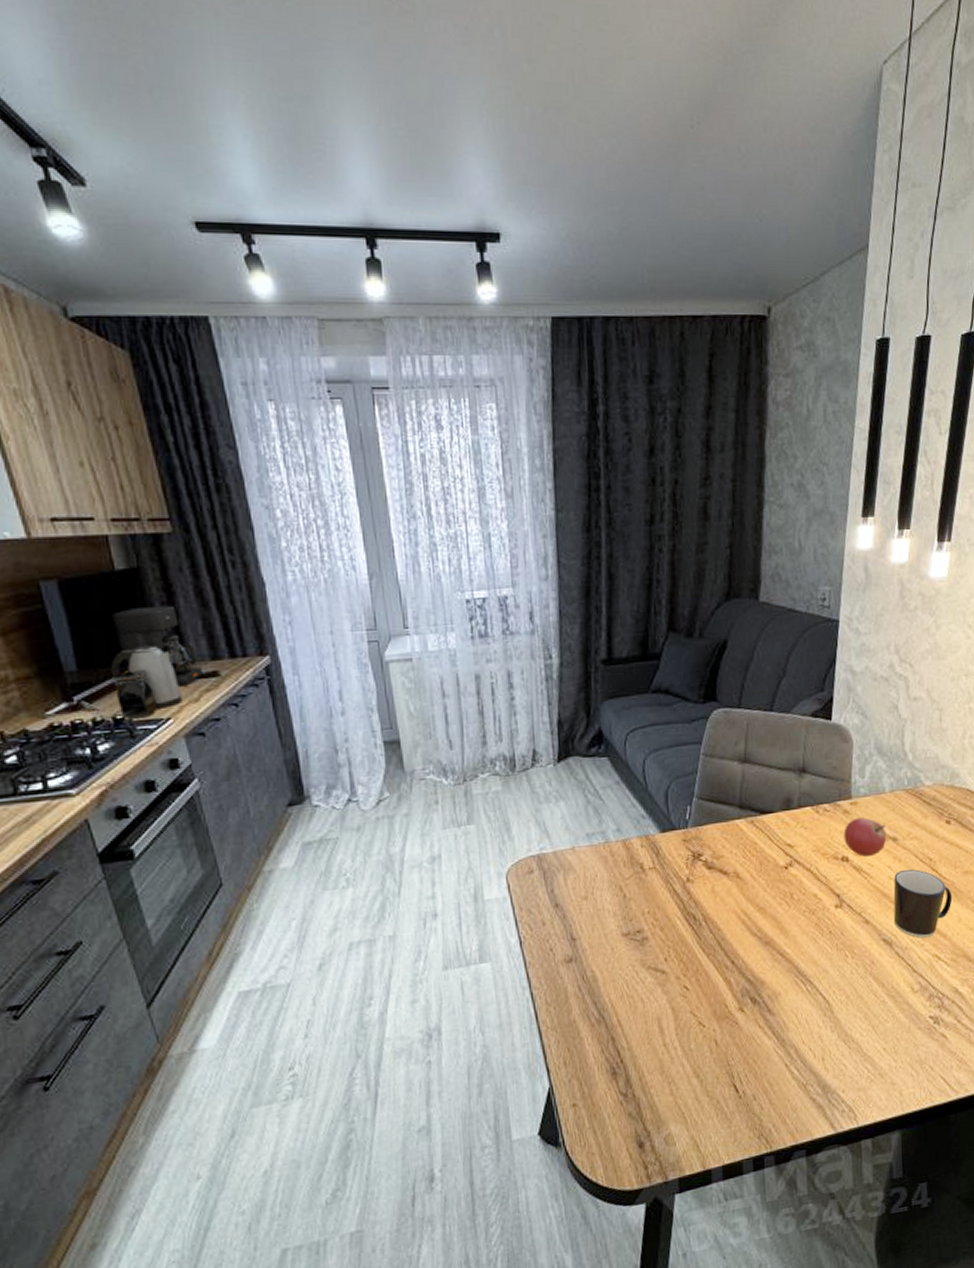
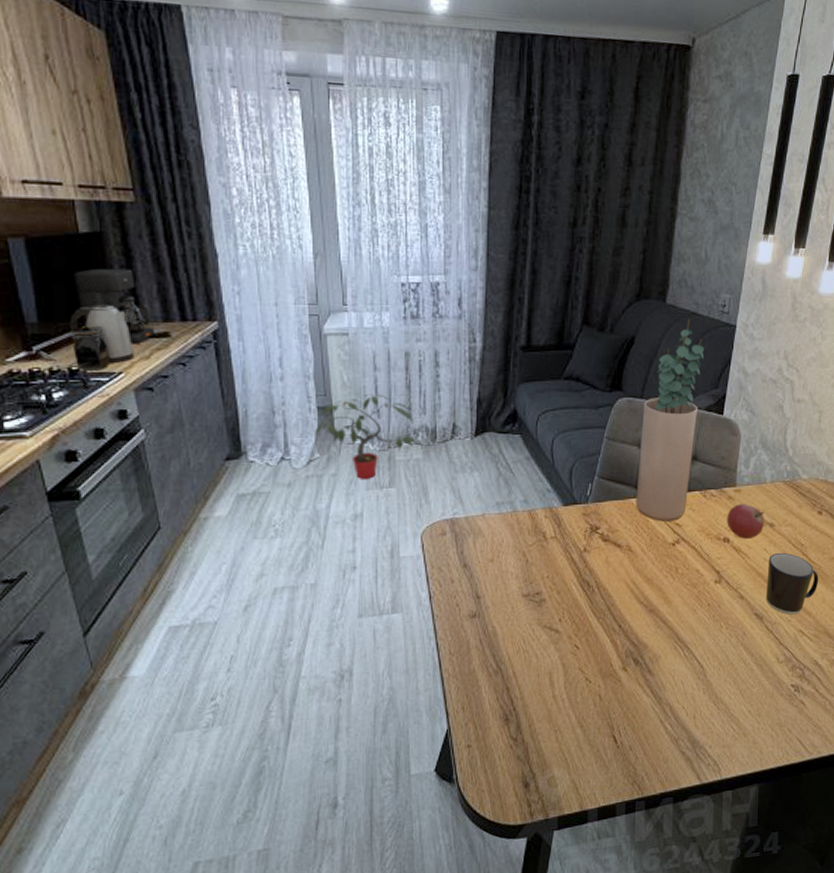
potted plant: none [382,722,496,818] -> present [315,393,418,479]
vase: none [740,617,806,843] -> present [636,319,705,522]

